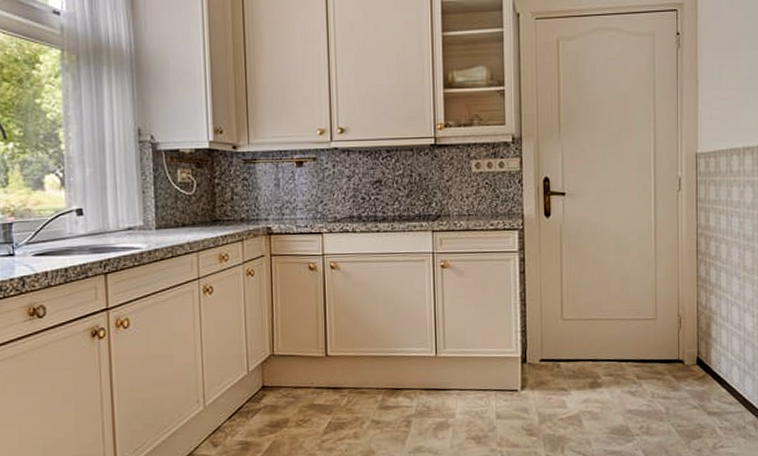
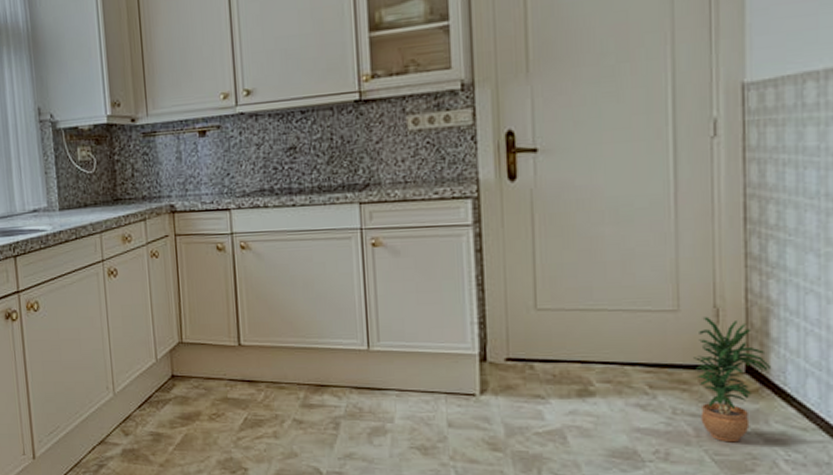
potted plant: none [665,323,713,417] -> present [694,317,772,443]

